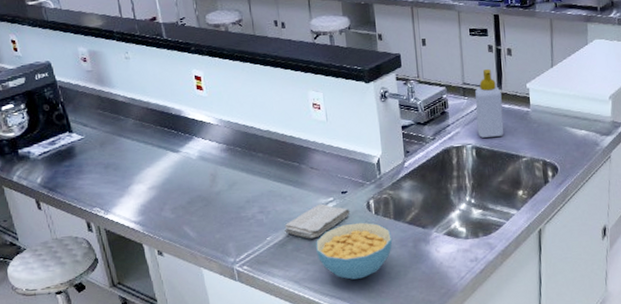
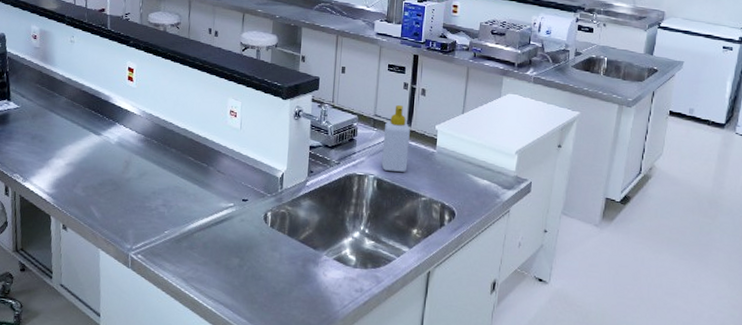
washcloth: present [284,203,351,239] -> none [183,207,248,240]
cereal bowl: present [316,222,393,280] -> none [209,231,283,288]

